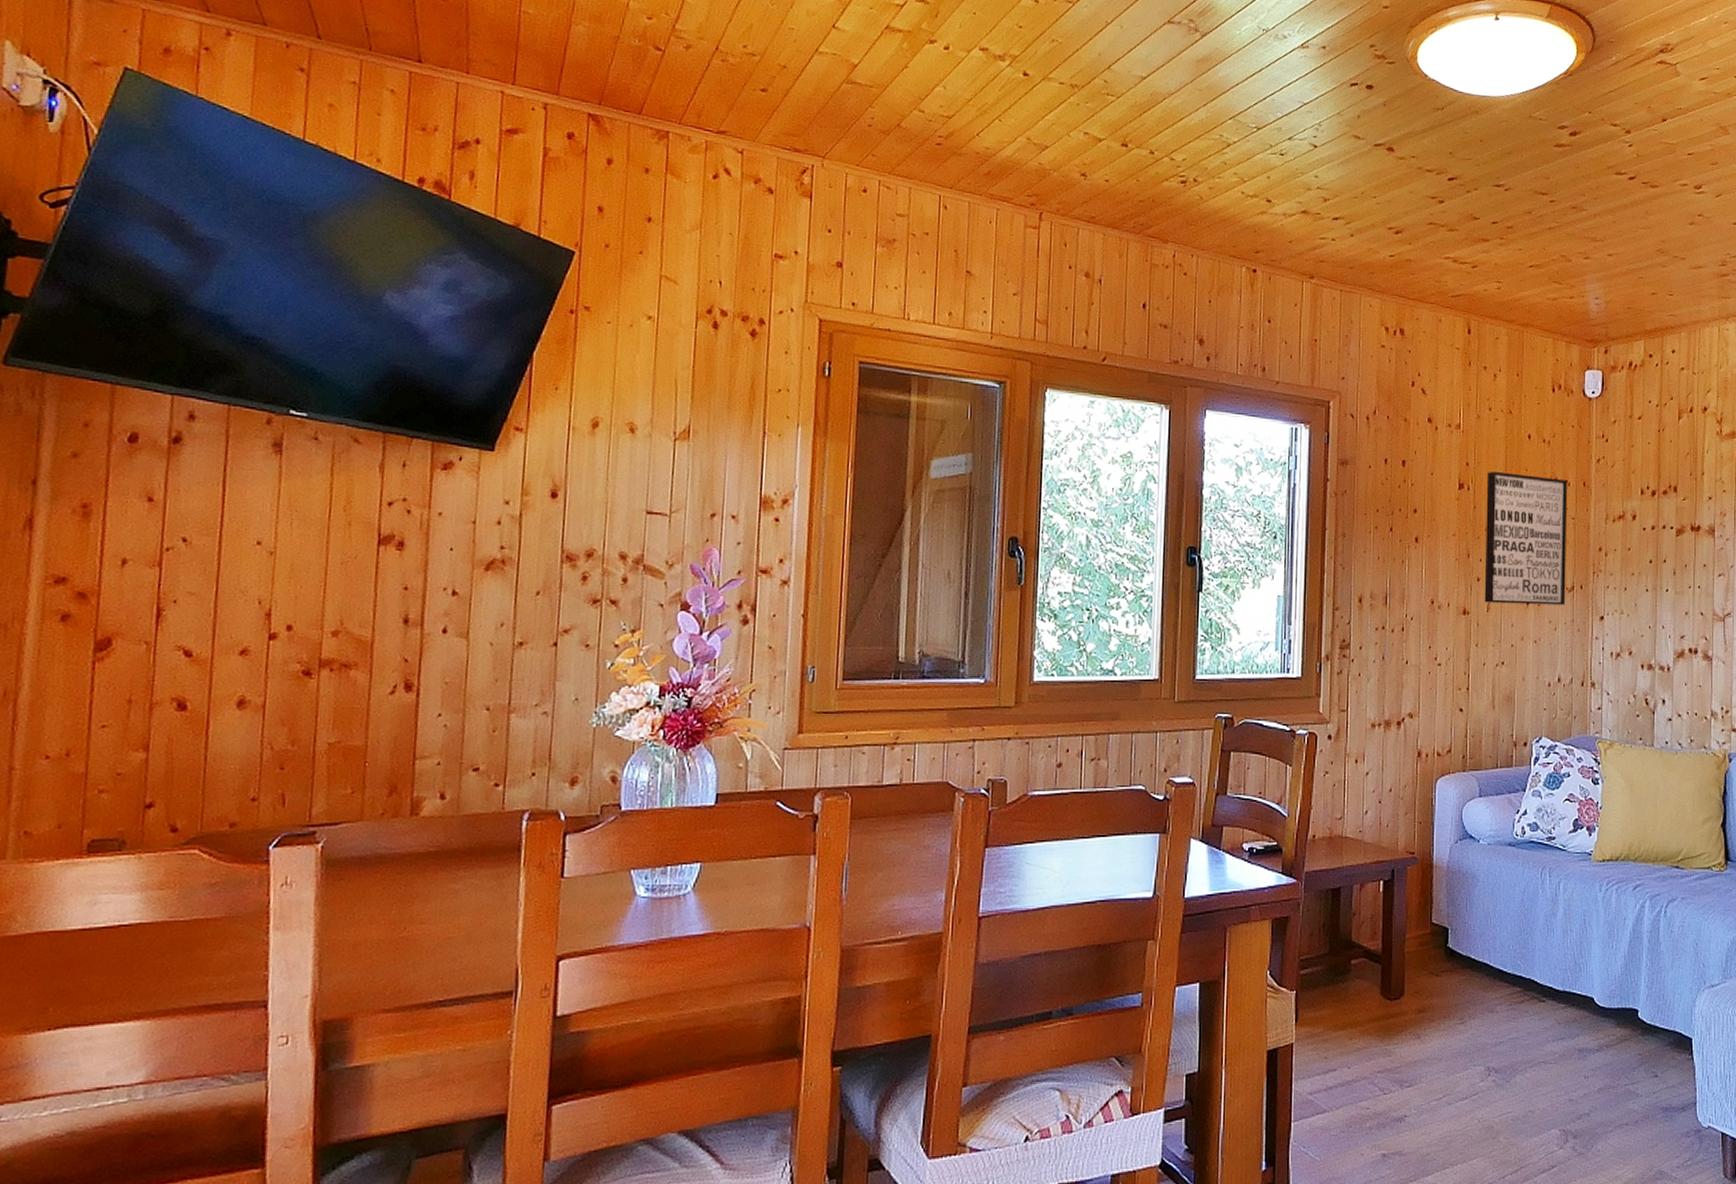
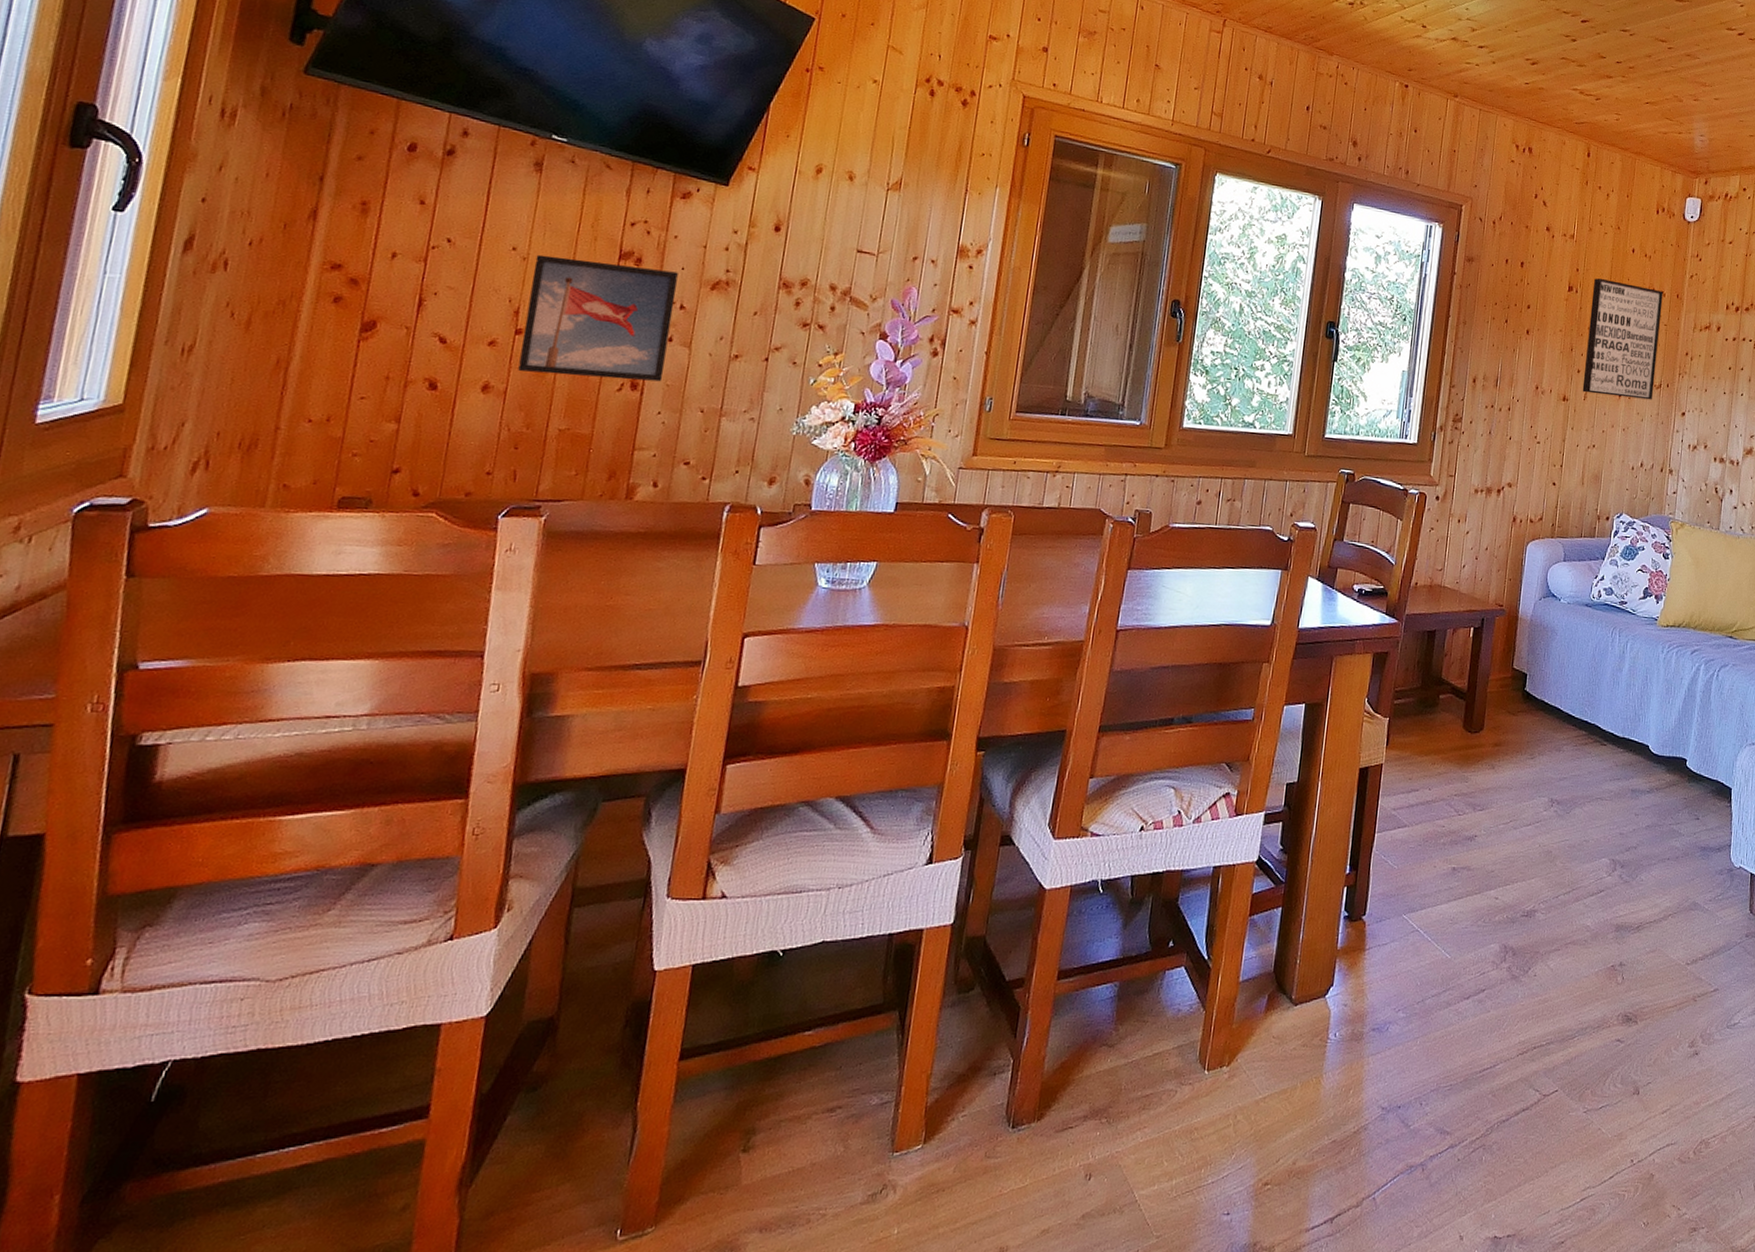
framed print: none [276,547,447,682] -> present [518,254,678,382]

